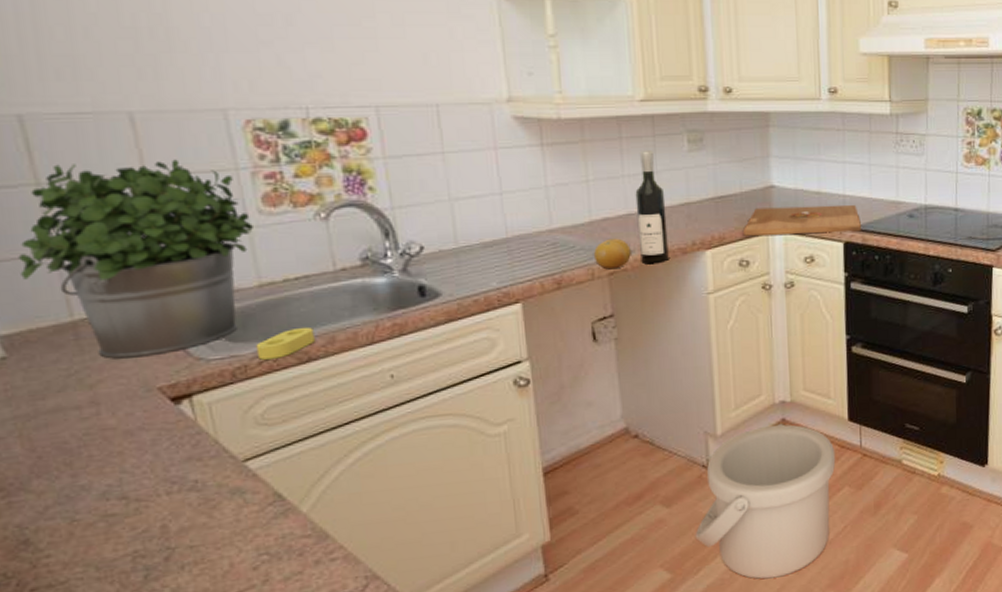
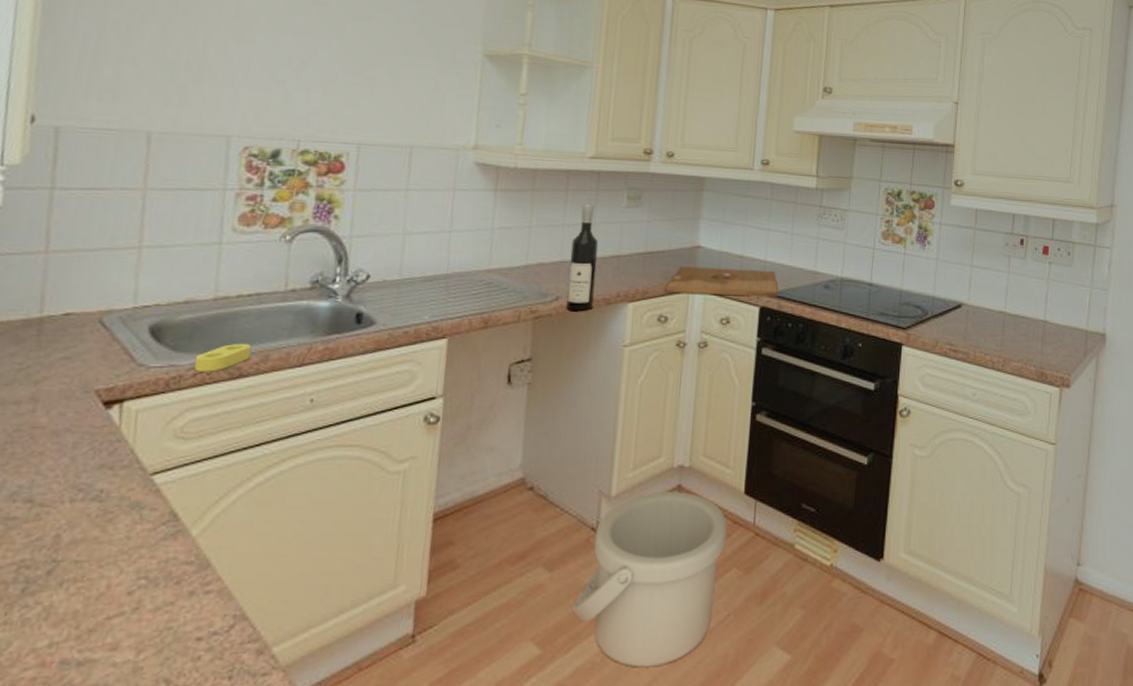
potted plant: present [18,159,253,359] -> none [10,172,224,358]
fruit: present [594,238,631,270] -> none [523,283,559,314]

